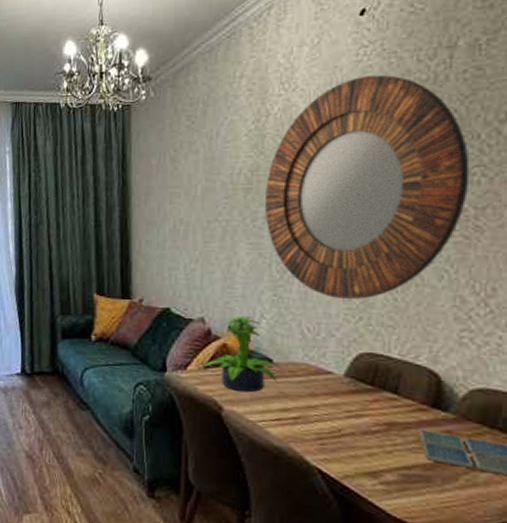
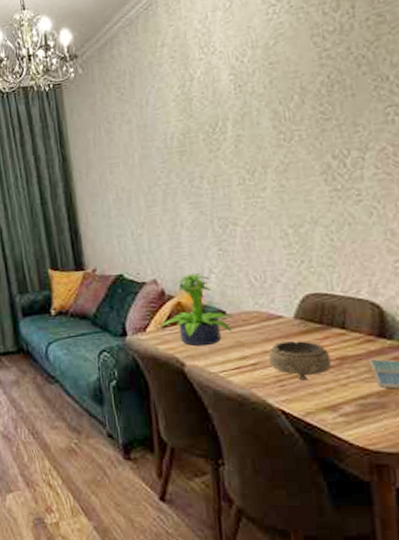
home mirror: present [265,74,470,300] -> none [198,29,385,246]
decorative bowl: none [312,399,378,442] -> present [269,341,331,381]

